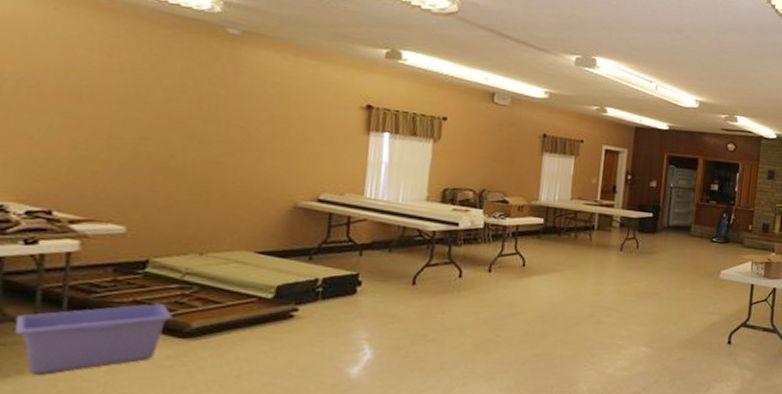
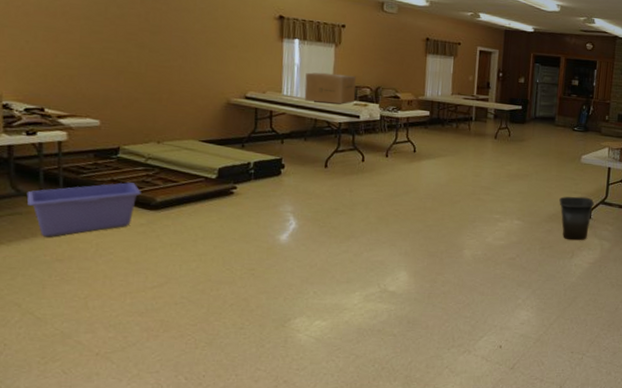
box: none [391,171,457,210] -> present [304,72,356,105]
waste bin: none [694,318,735,370] -> present [559,196,595,240]

